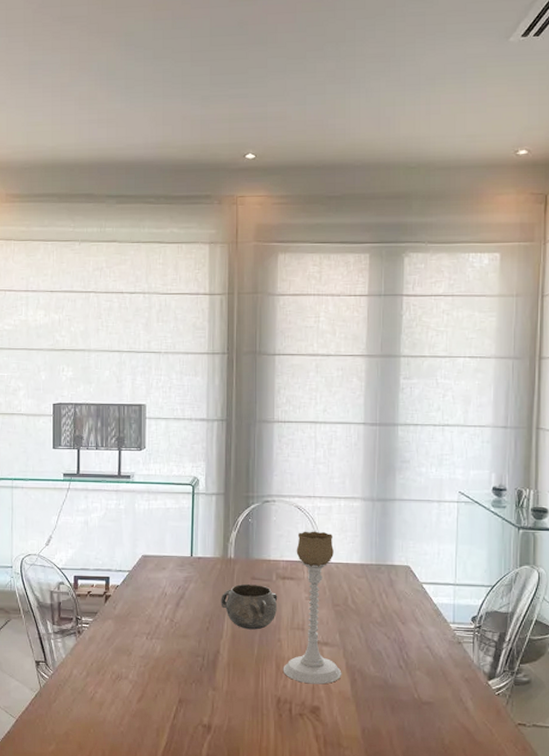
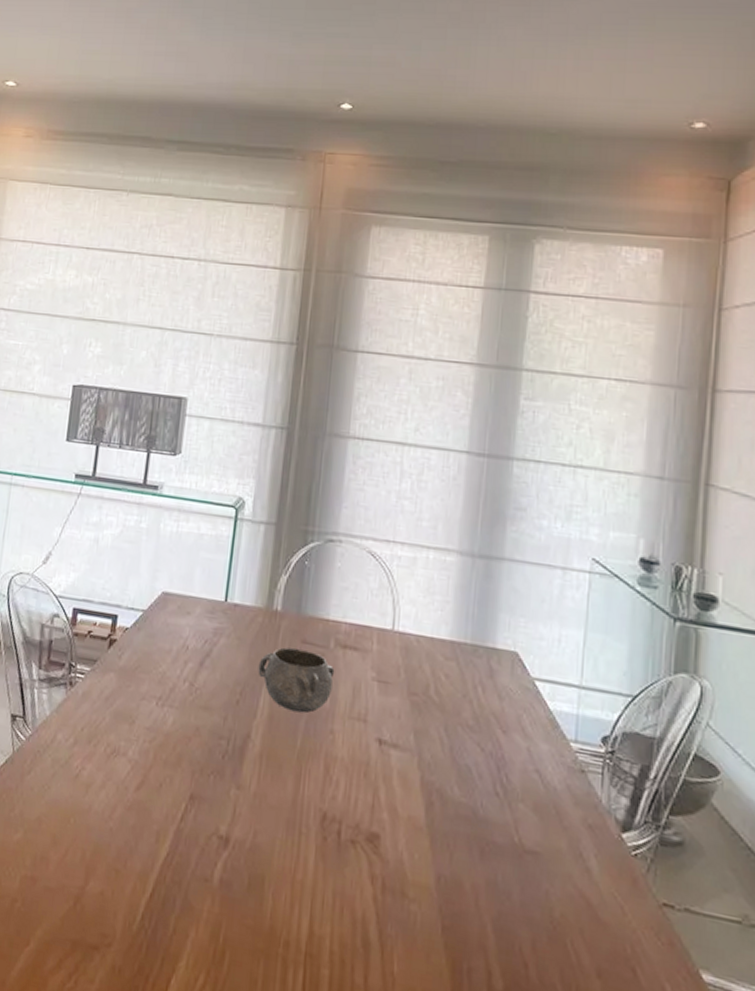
candle holder: present [283,531,342,685] -> none [333,586,415,803]

